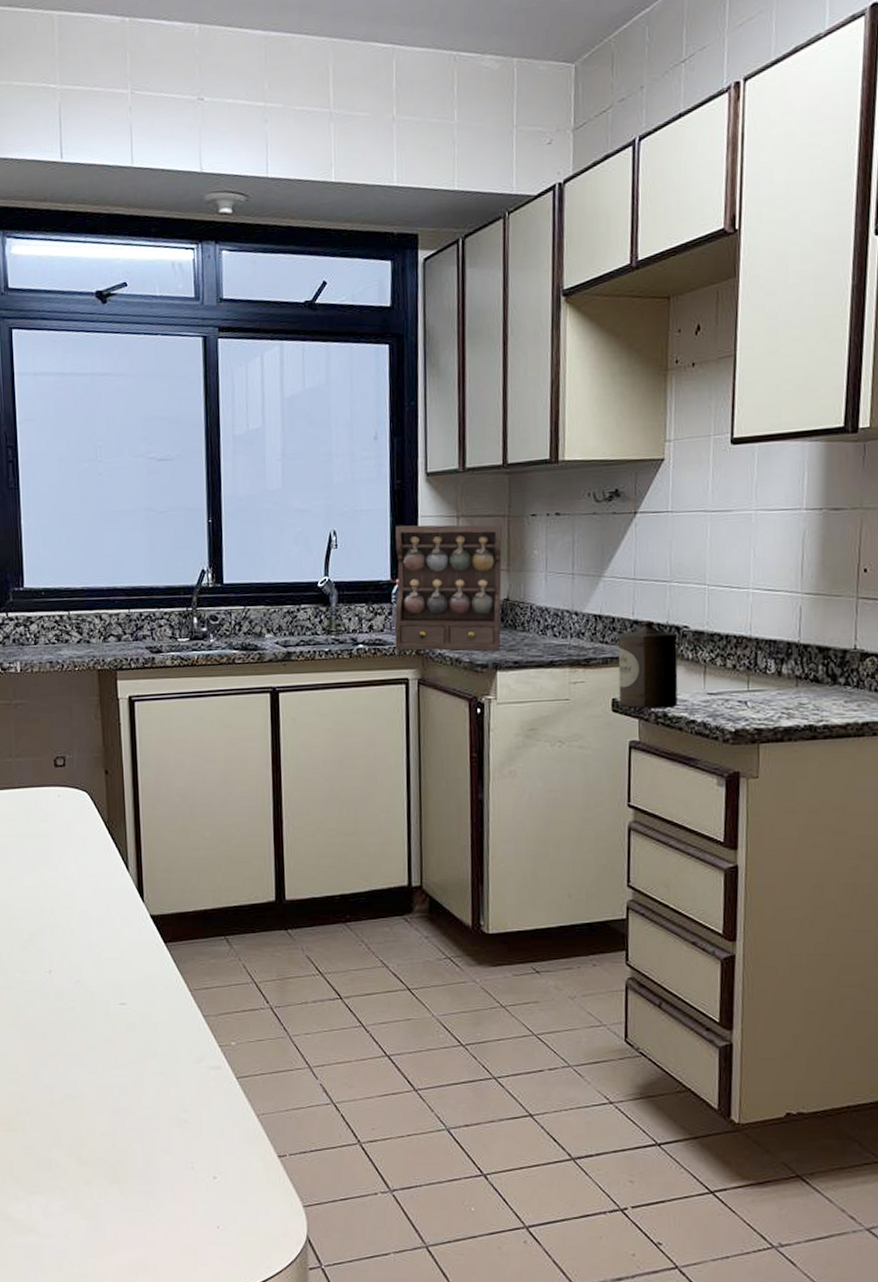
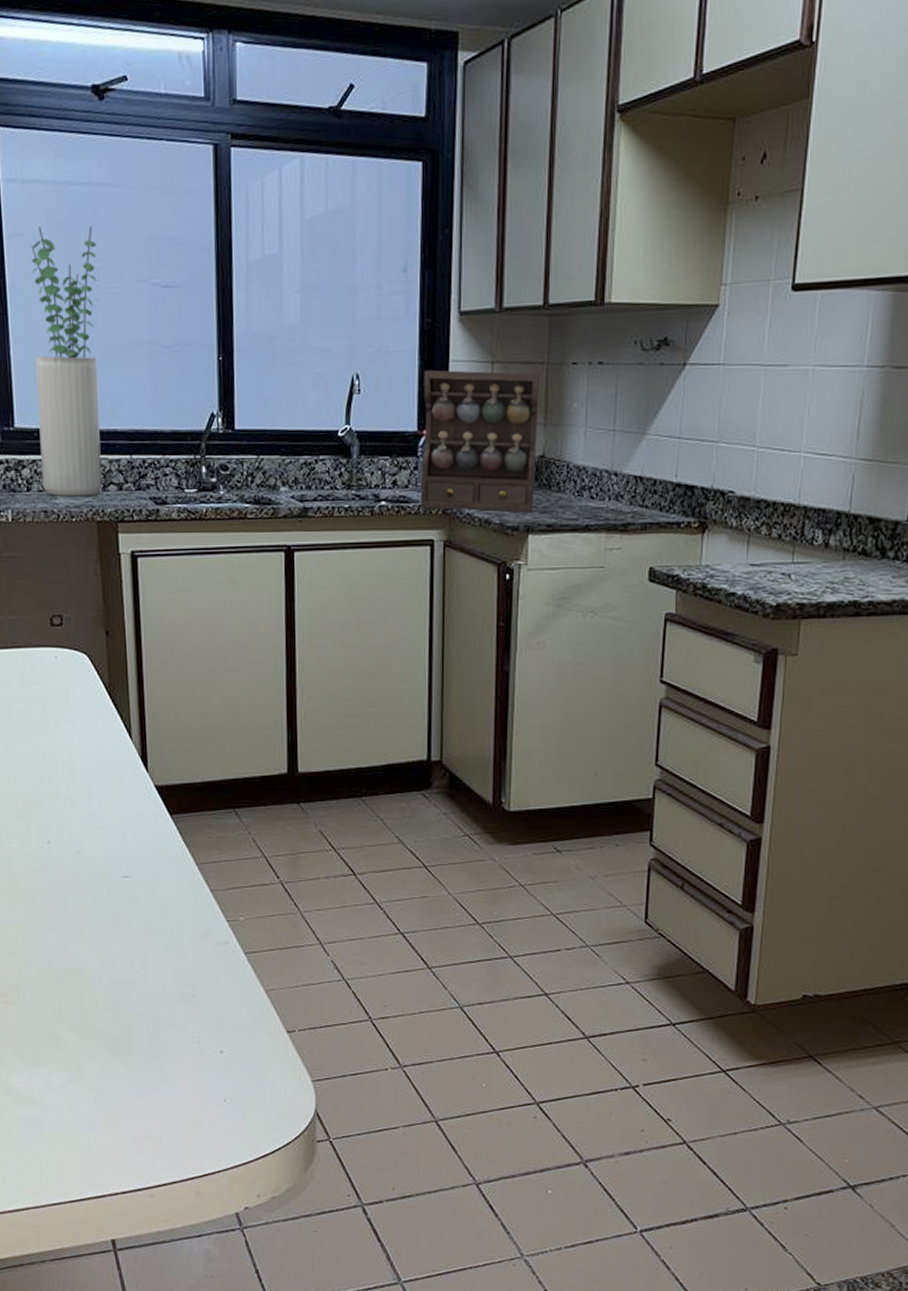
vase: none [41,410,103,648] -> present [31,226,103,497]
canister: present [618,621,678,709] -> none [657,484,722,579]

